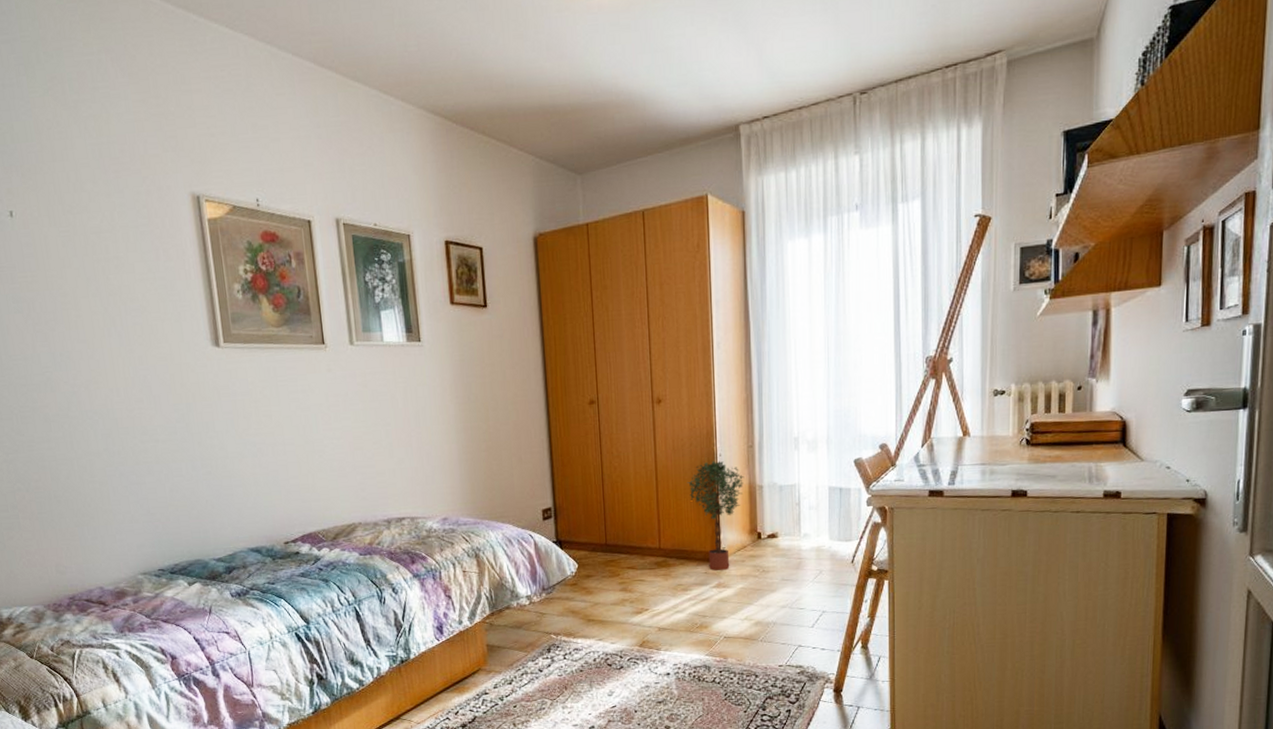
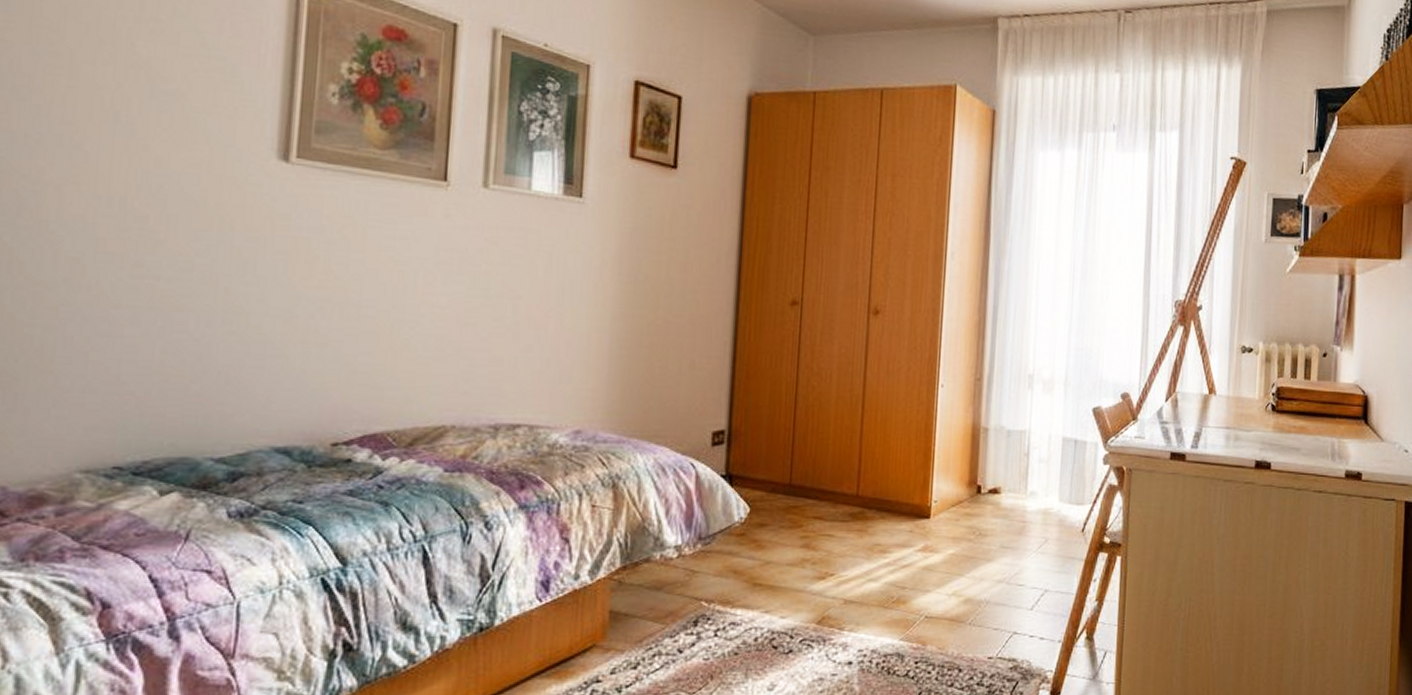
potted tree: present [687,460,745,572] -> none [899,392,968,531]

